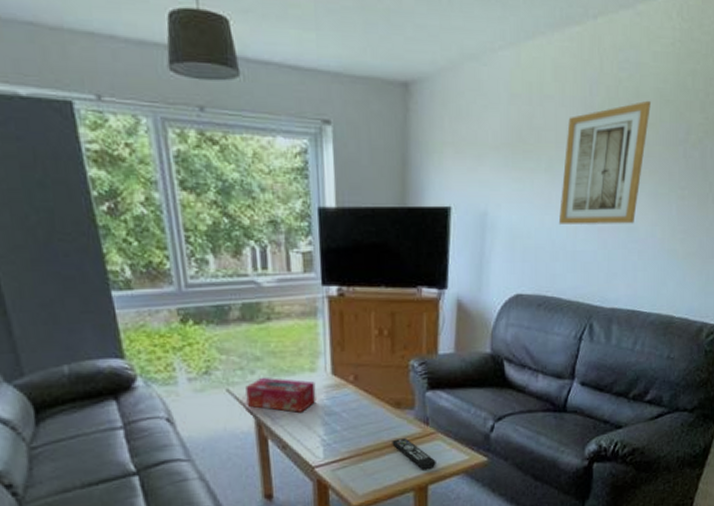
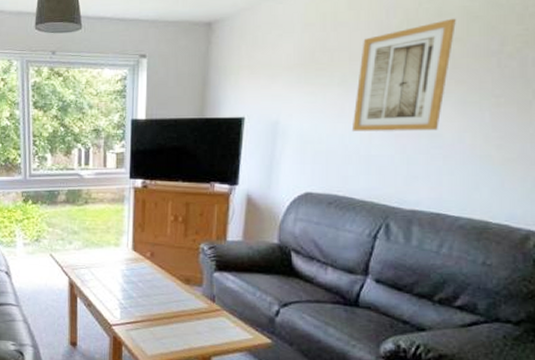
tissue box: present [245,377,316,413] -> none [64,247,118,278]
remote control: present [392,438,436,469] -> none [180,311,220,342]

